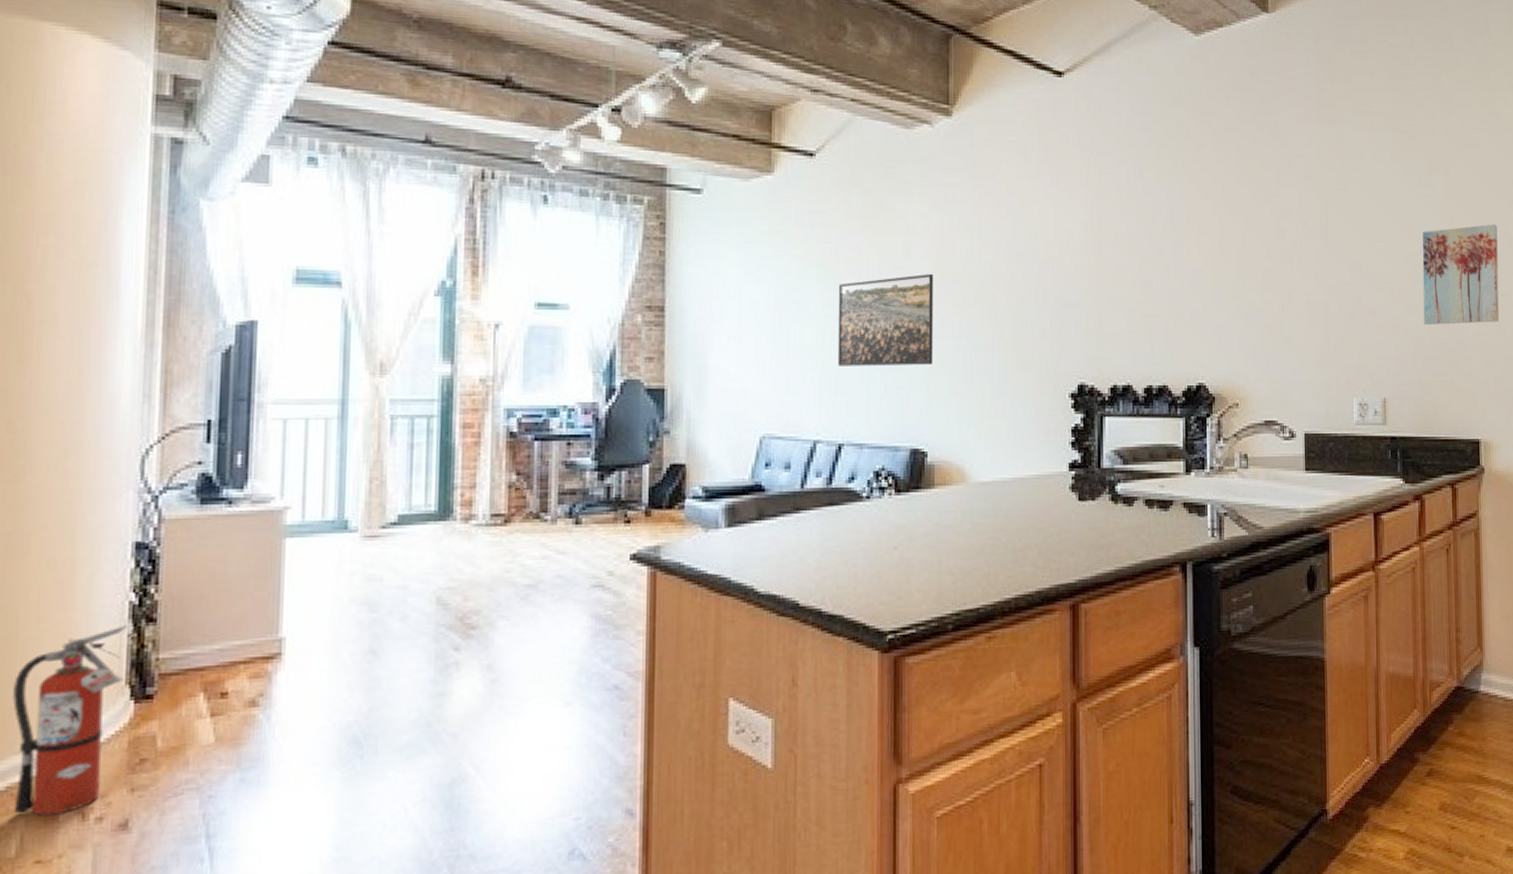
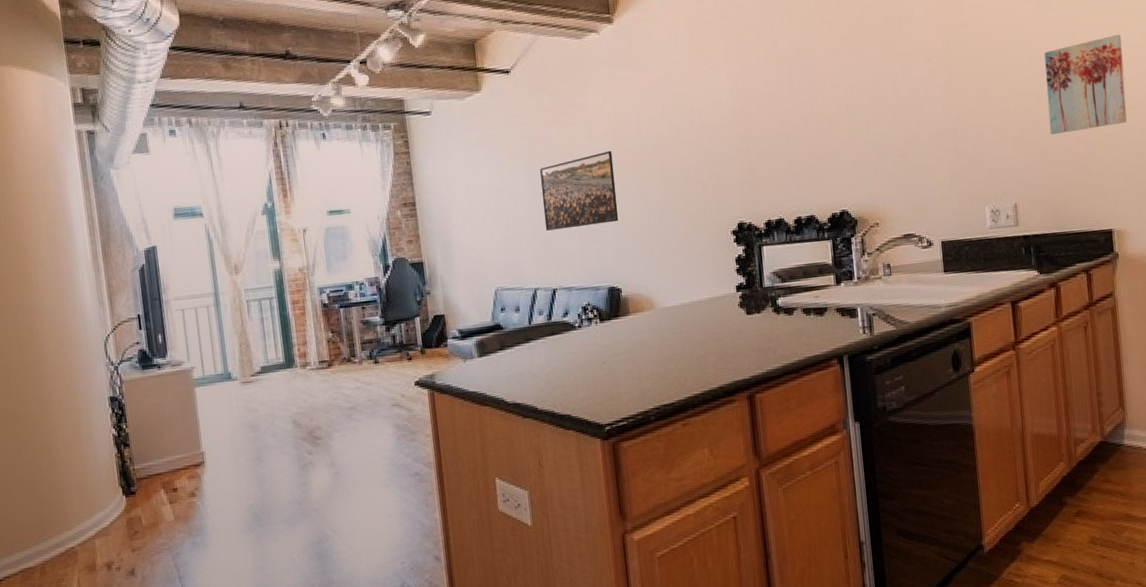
fire extinguisher: present [13,625,128,816] -> none [58,449,117,567]

